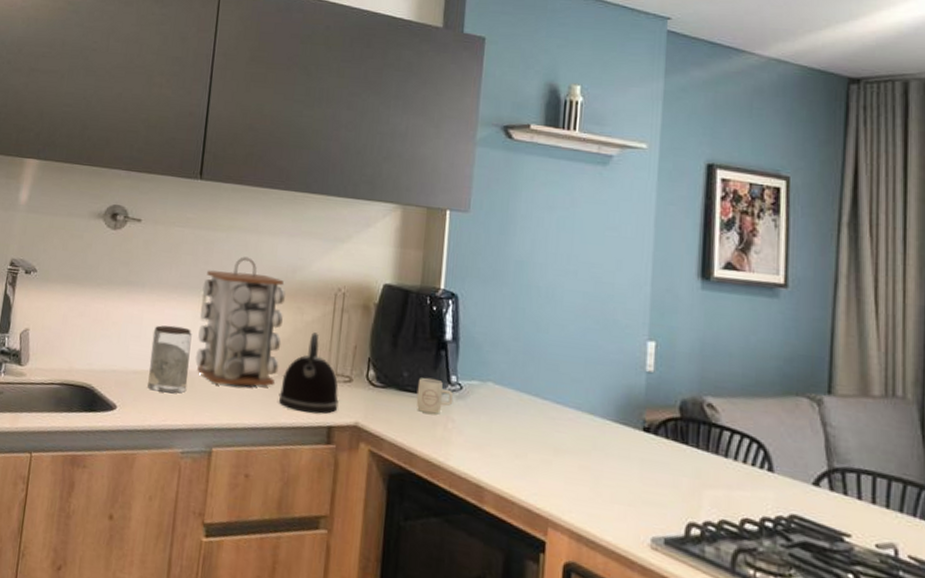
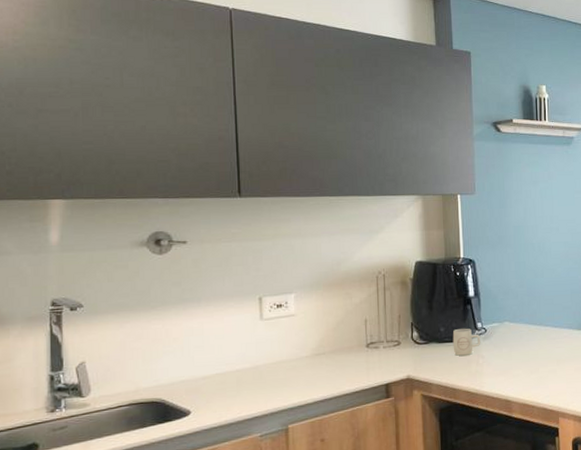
jar: present [148,325,192,394] -> none [216,329,257,390]
spice rack: present [195,256,285,387] -> none [257,259,337,372]
kettle: present [279,332,339,413] -> none [340,311,392,378]

